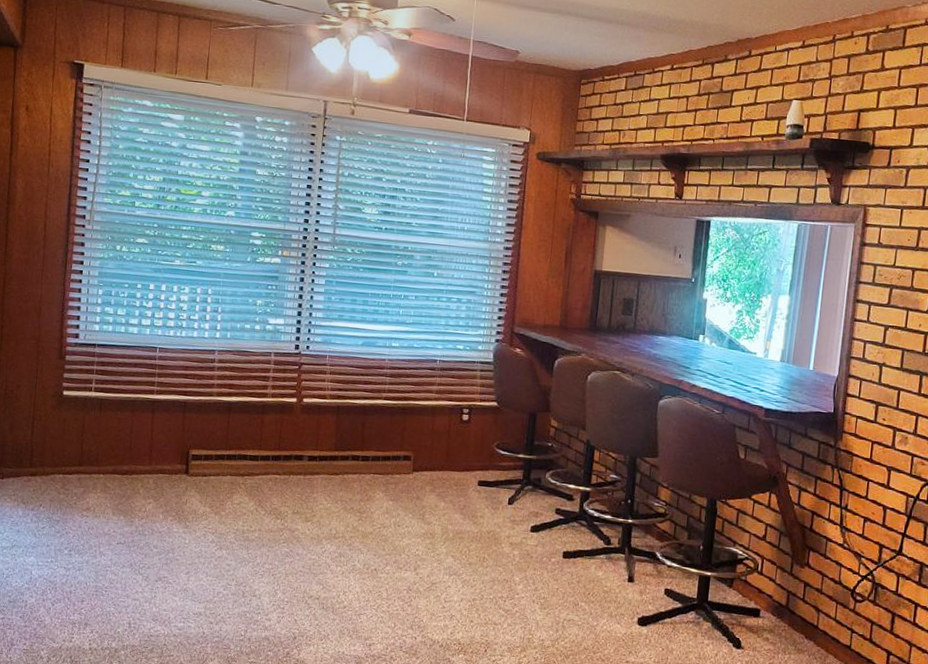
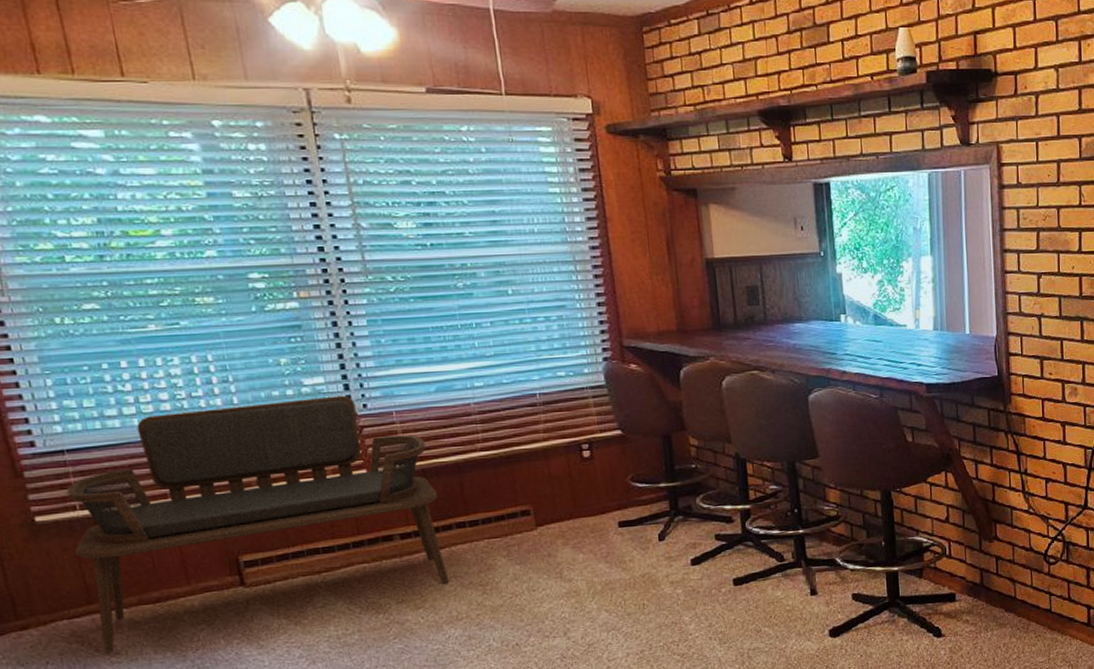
bench: none [79,328,345,507] -> present [66,395,449,653]

